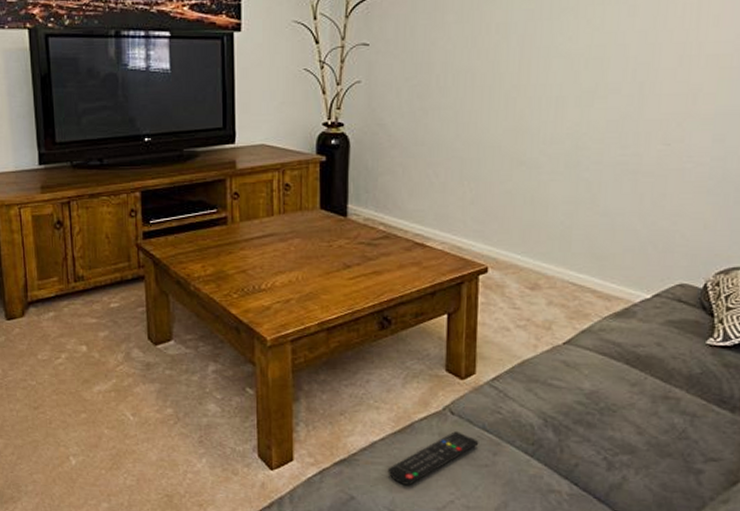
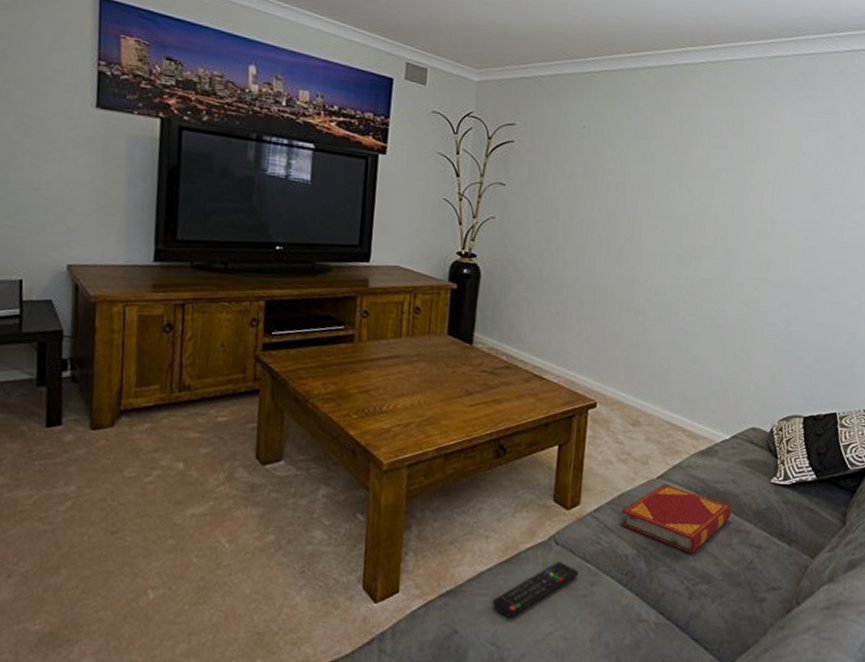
hardback book: none [522,350,657,424] -> present [620,484,732,555]

